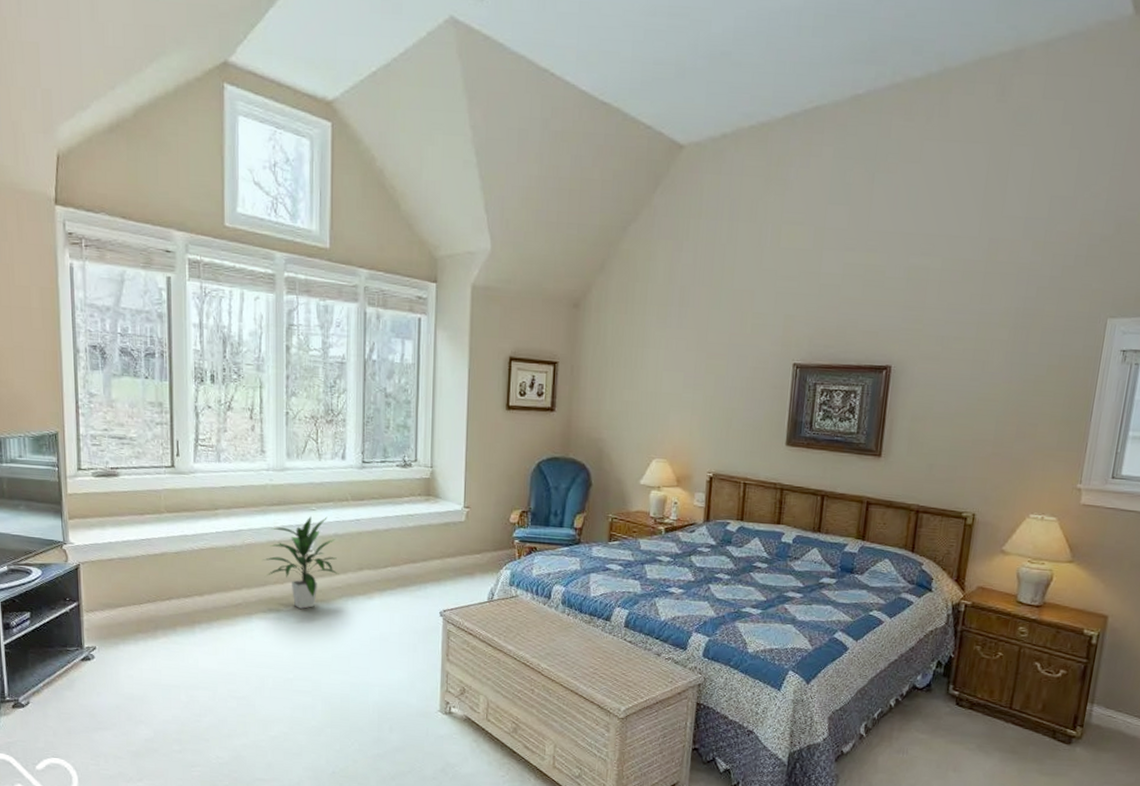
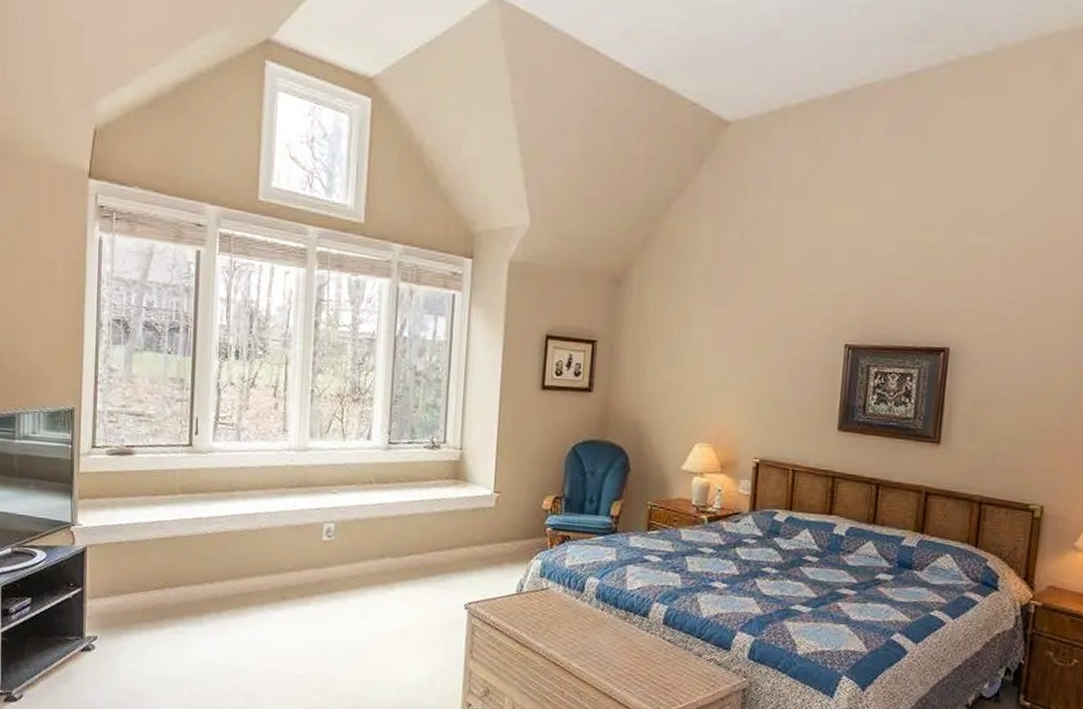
indoor plant: present [263,516,339,609] -> none [279,499,359,599]

